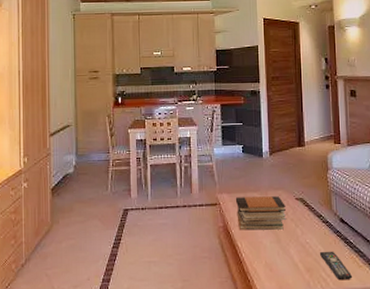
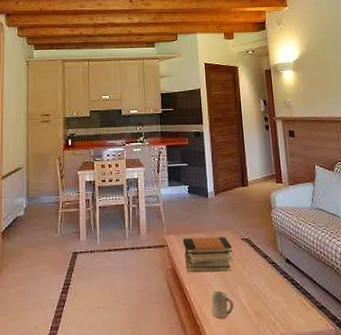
cup: none [262,247,285,274] -> present [211,290,234,318]
remote control: present [319,251,353,281] -> none [267,293,302,324]

